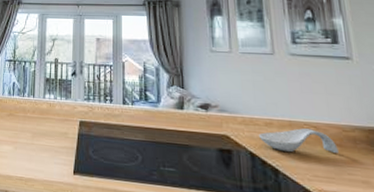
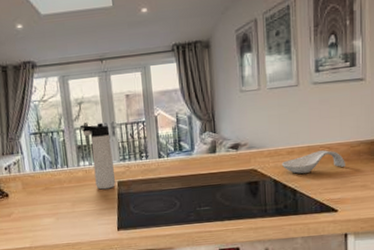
thermos bottle: none [51,59,78,127] -> present [80,122,115,190]

